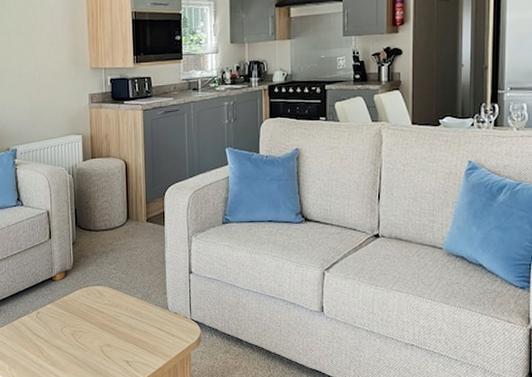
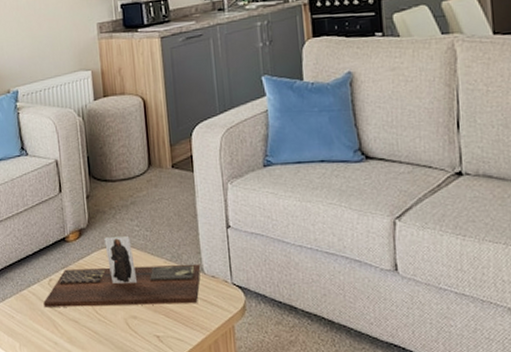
decorative tray: none [31,278,166,336] -> present [43,236,201,307]

